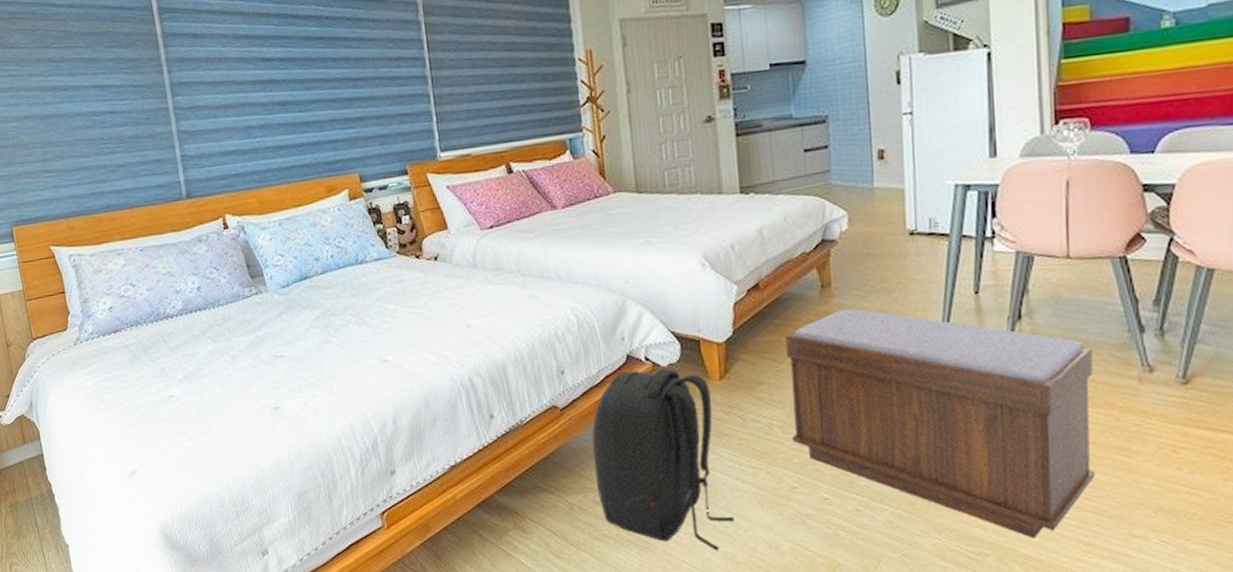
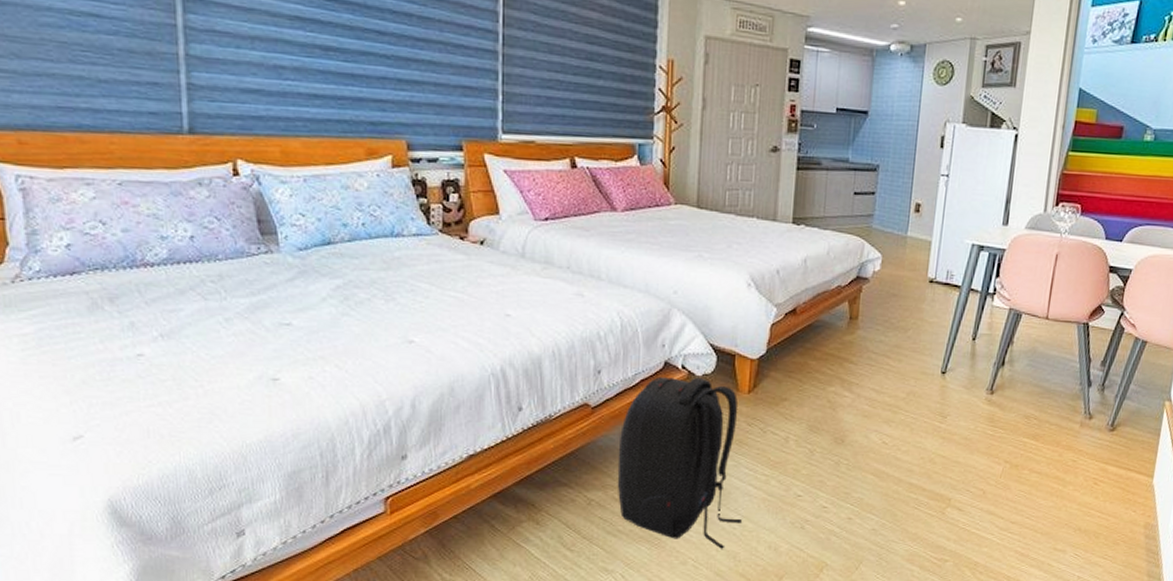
bench: present [785,308,1094,538] -> none [804,340,1052,549]

